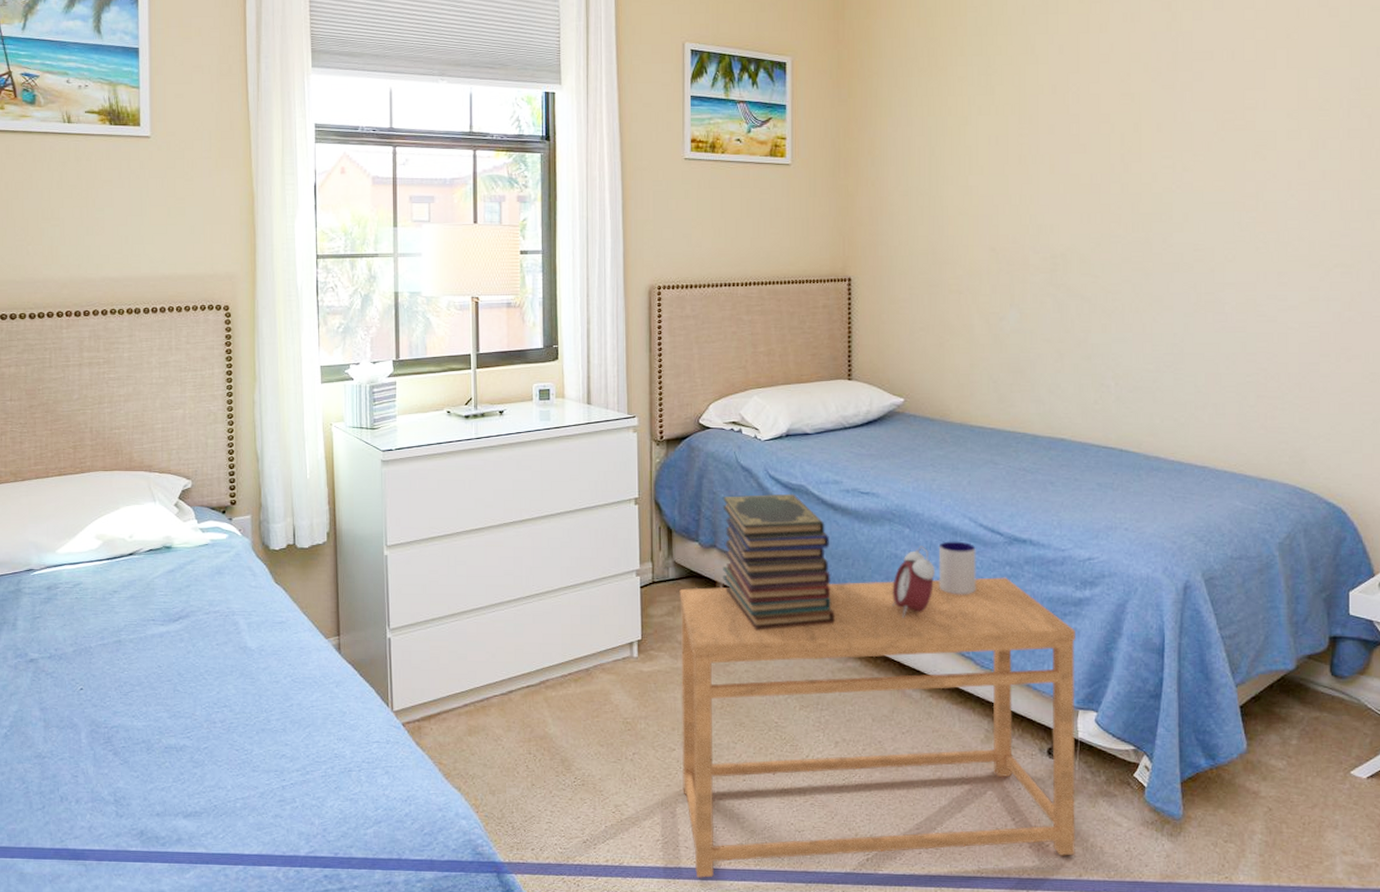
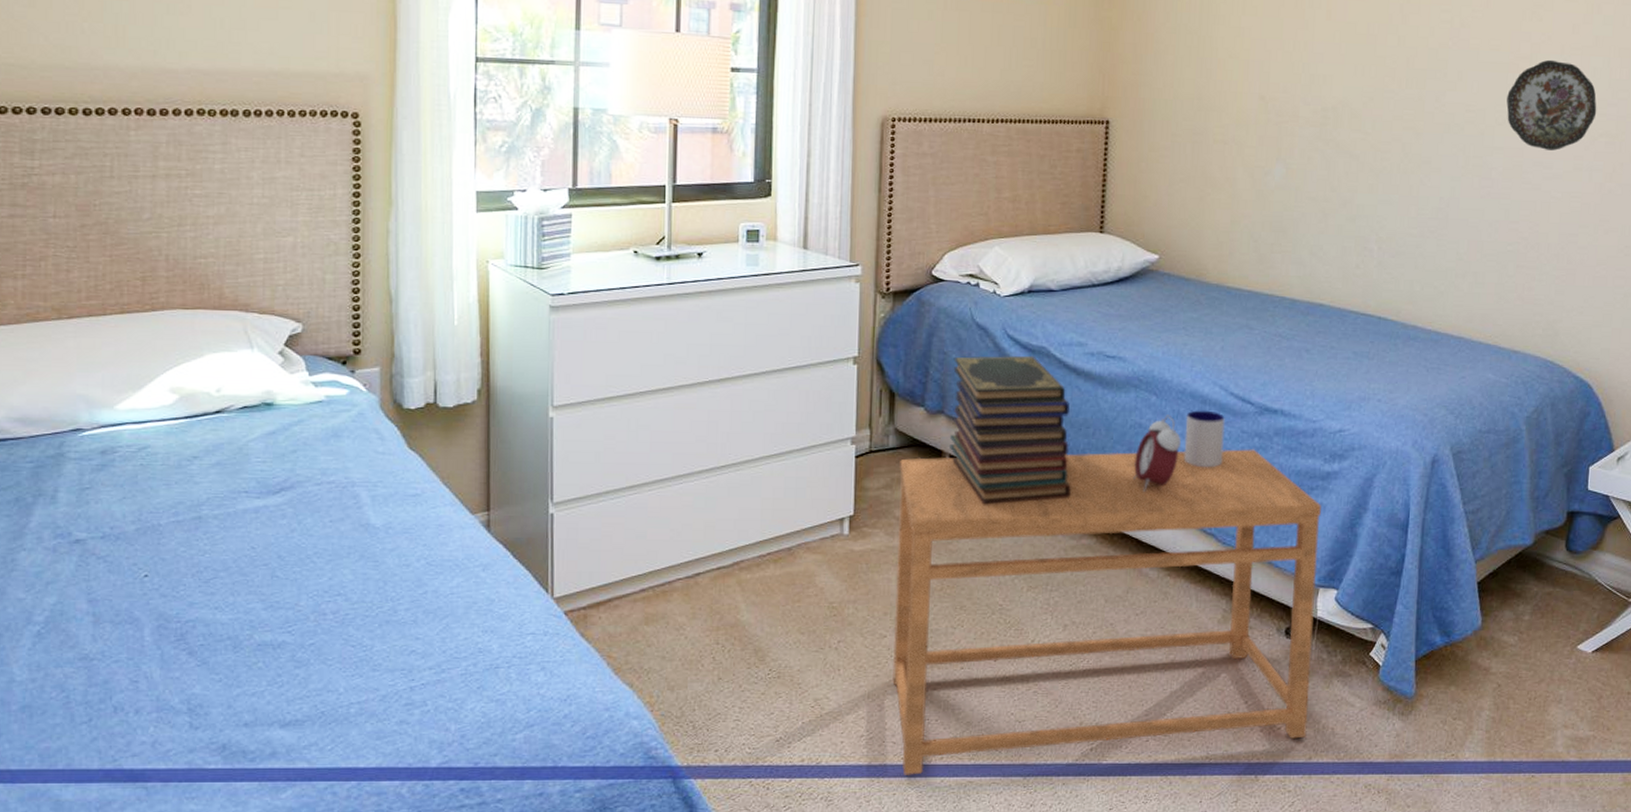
decorative plate: none [1235,196,1330,283] -> present [1506,59,1597,151]

